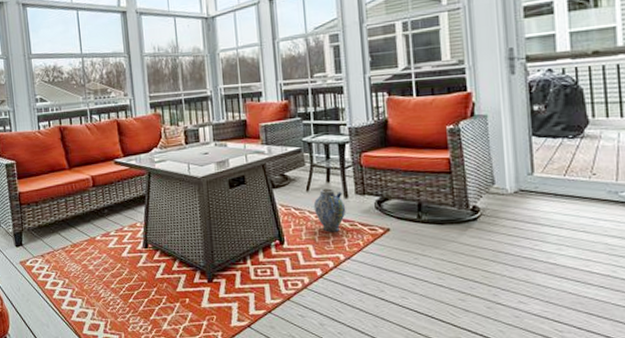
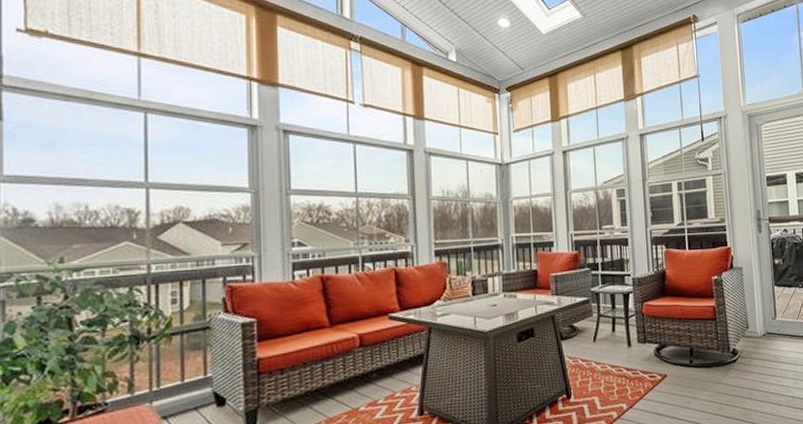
ceramic jug: present [313,188,346,232] -> none [600,338,629,382]

